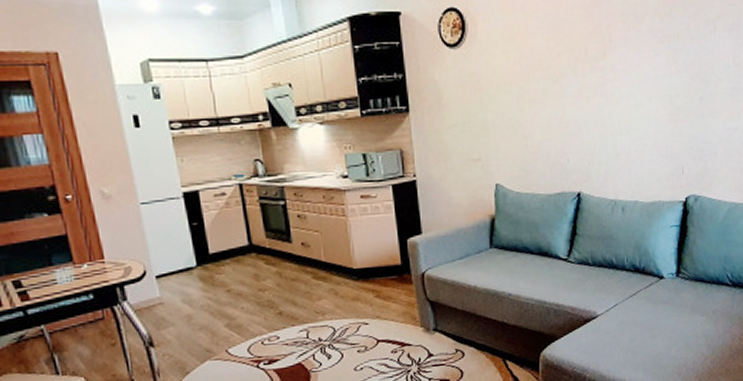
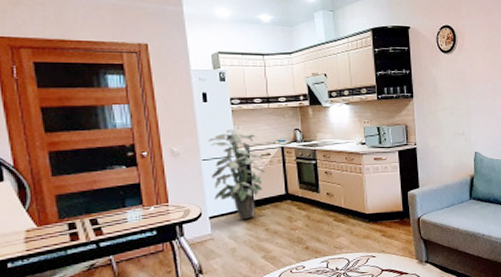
indoor plant: none [145,162,221,280] -> present [208,129,265,220]

